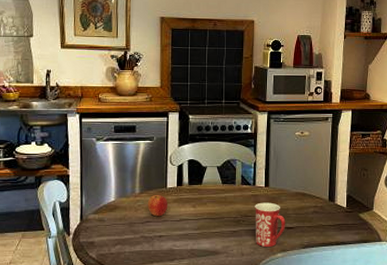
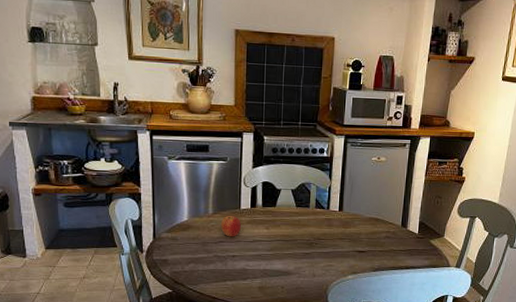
mug: present [255,202,286,248] -> none [327,226,358,270]

